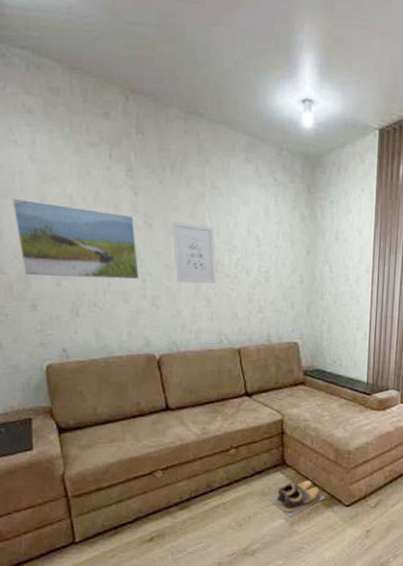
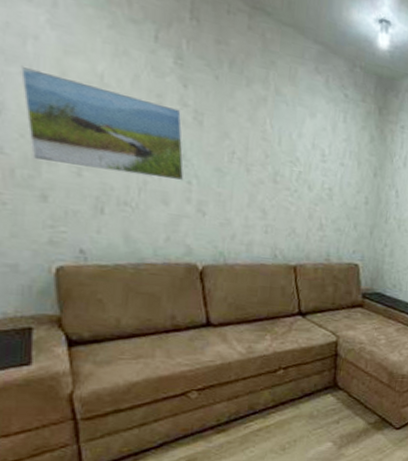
wall art: present [172,221,216,284] -> none [227,122,275,196]
shoes: present [270,481,325,517] -> none [318,404,376,440]

